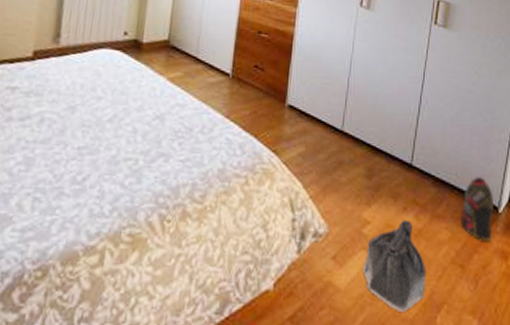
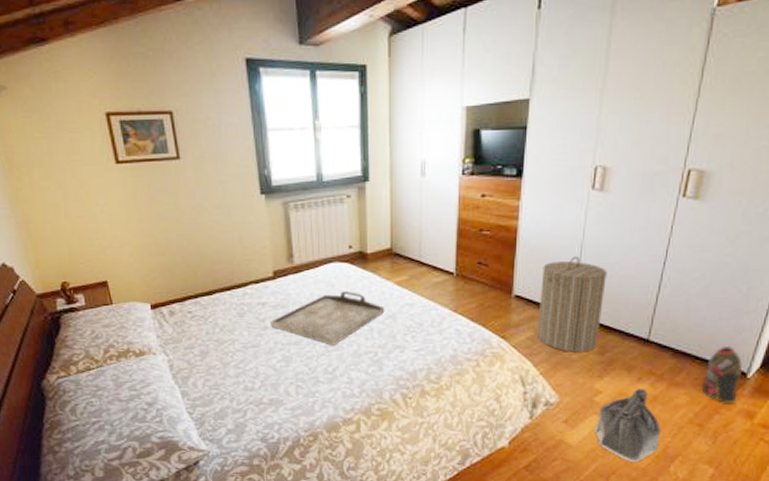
serving tray: none [16,83,154,148] -> present [269,291,385,346]
laundry hamper: none [308,69,374,175] -> present [537,256,607,352]

